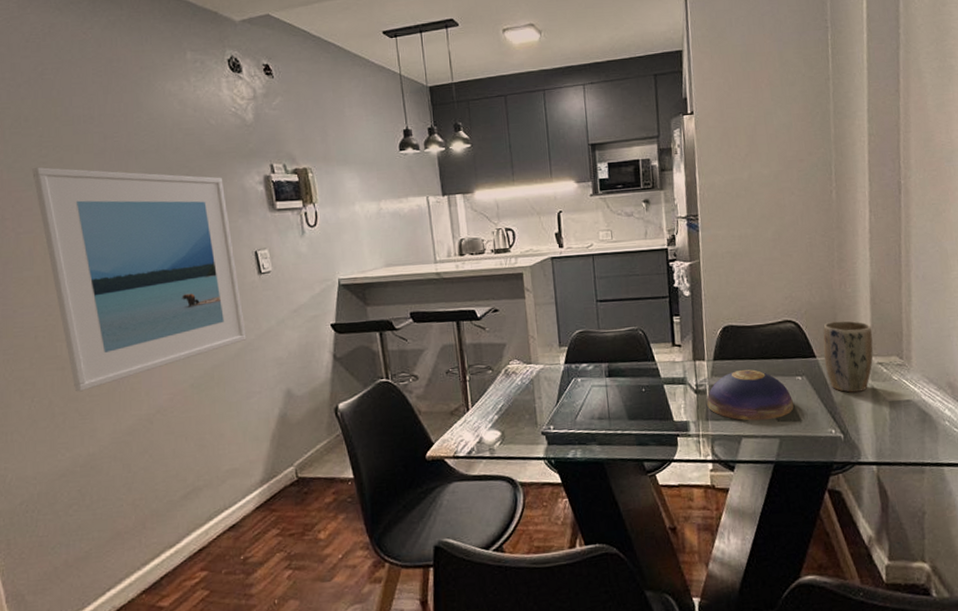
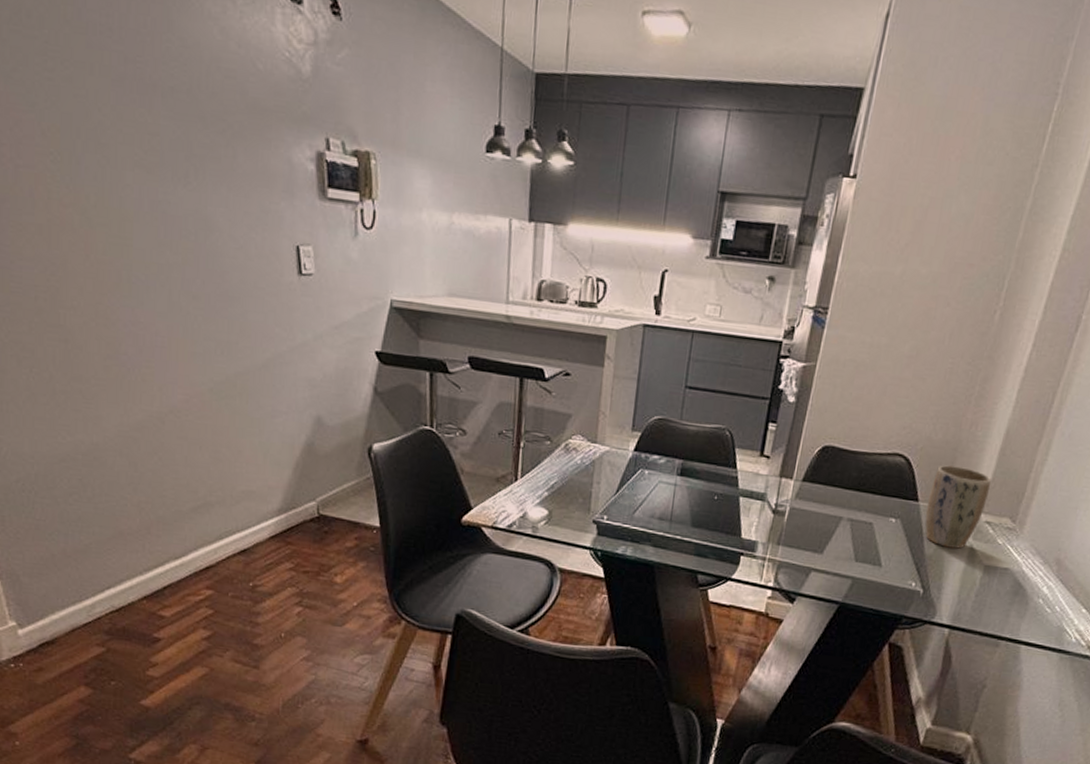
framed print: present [32,167,247,392] -> none [35,83,278,372]
decorative bowl: present [707,369,794,421] -> none [782,497,879,558]

